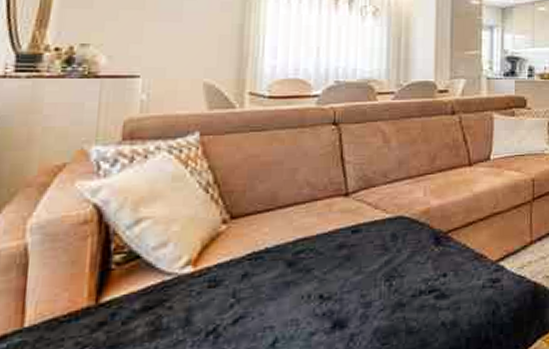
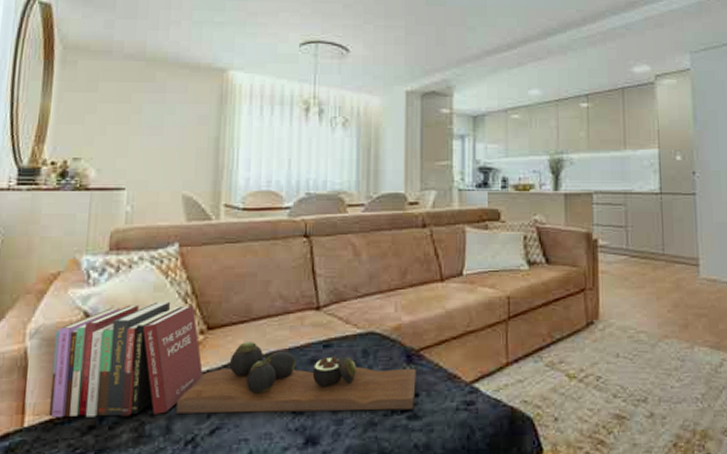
books: none [53,191,226,317] -> present [48,301,204,419]
decorative tray: none [197,229,444,305] -> present [177,341,416,413]

